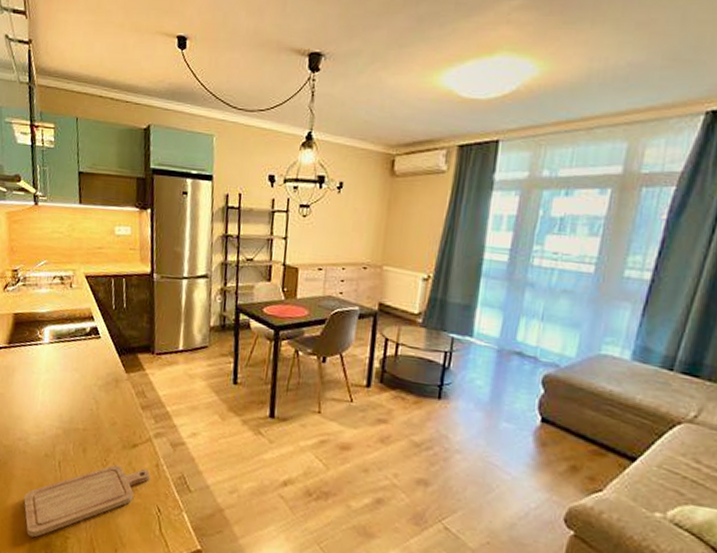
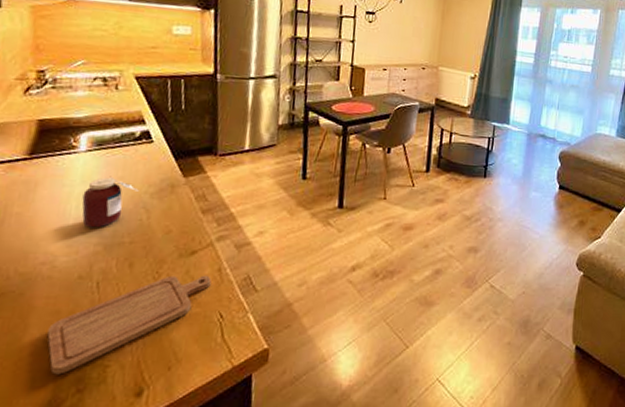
jar: none [46,367,90,413] -> present [81,176,139,228]

